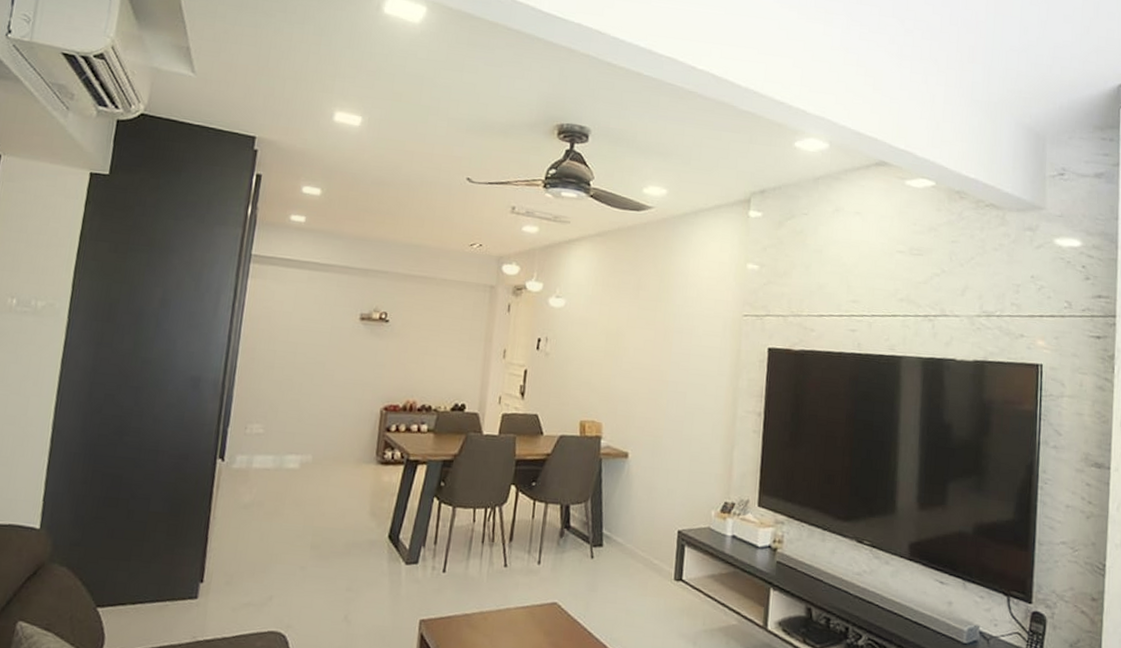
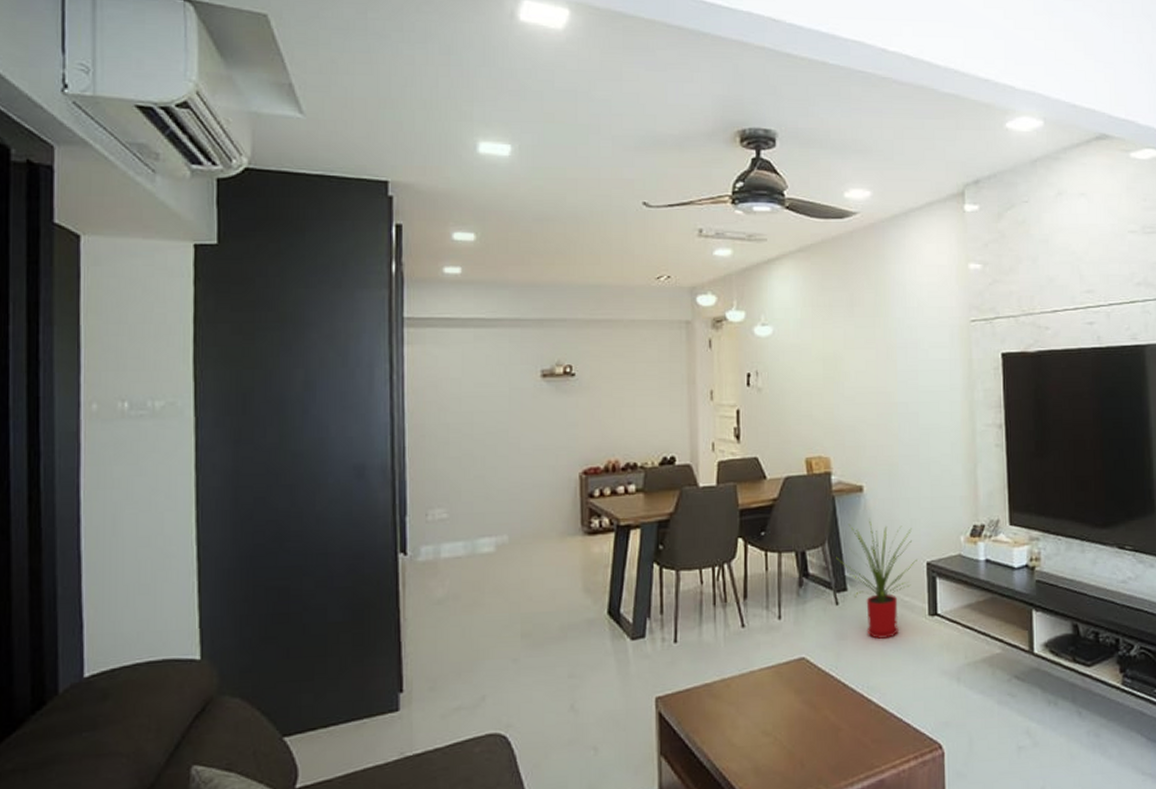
house plant: none [596,483,670,596] -> present [836,519,917,639]

